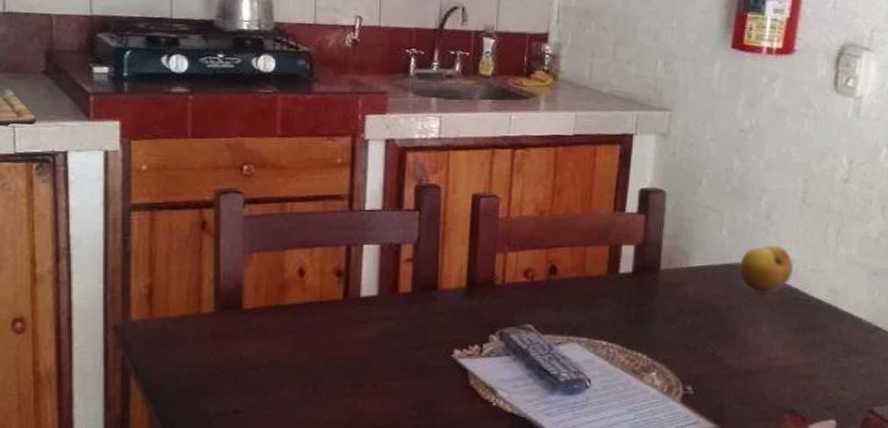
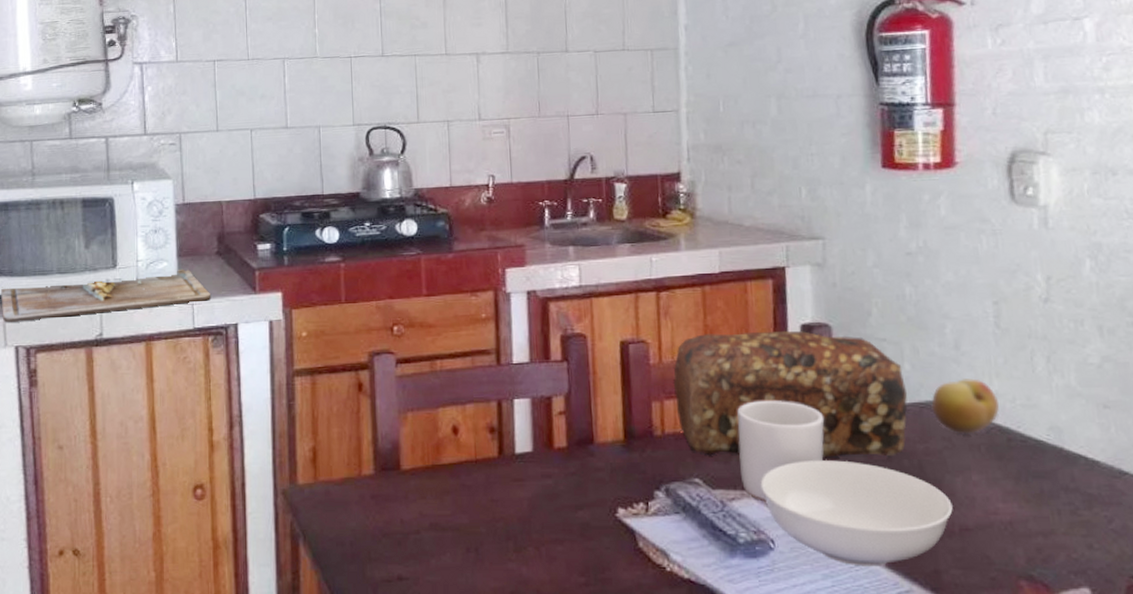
bread loaf: none [518,192,721,309] -> present [674,331,908,458]
mug: none [568,256,648,346] -> present [737,399,825,502]
bowl: none [585,311,742,403] -> present [760,460,953,567]

